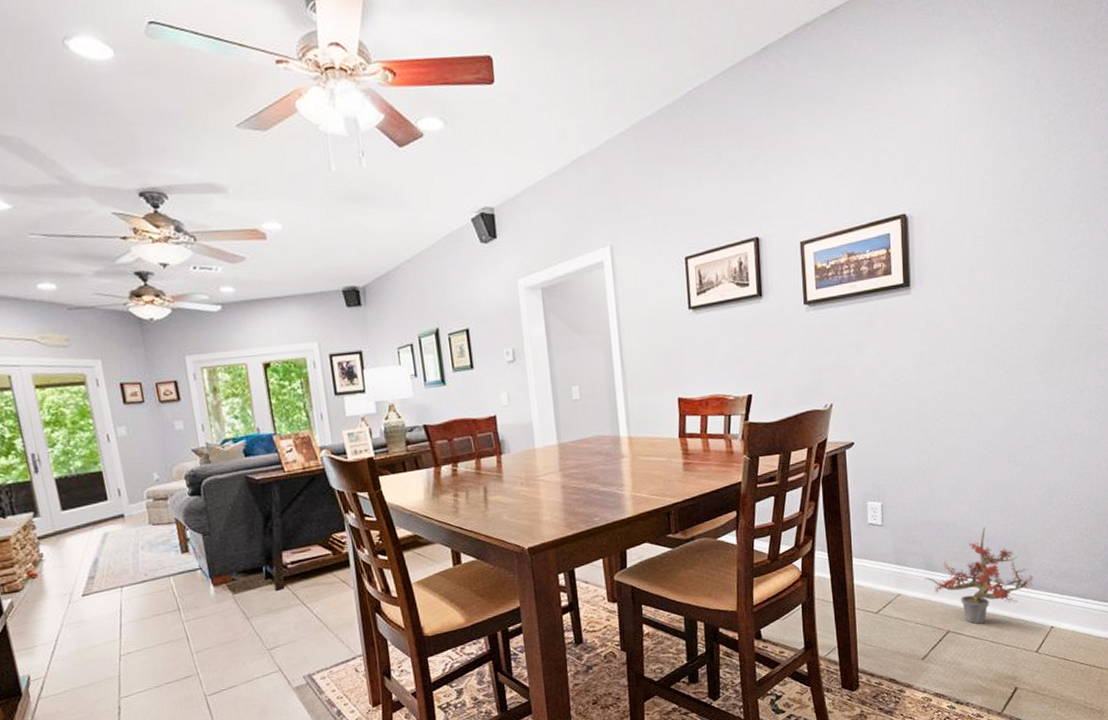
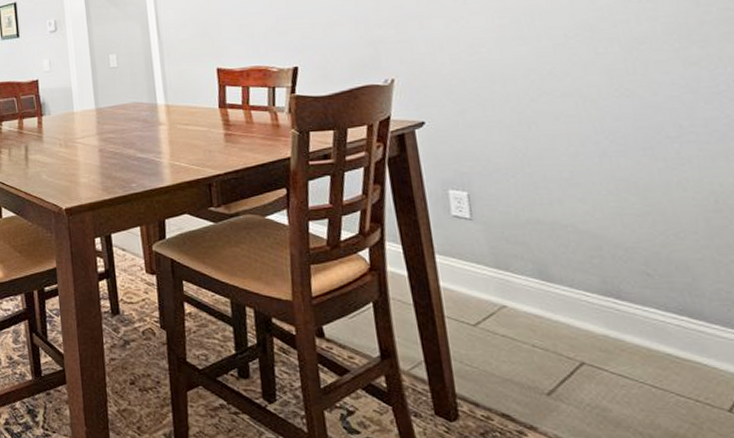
potted plant: present [925,527,1033,624] -> none [539,233,708,360]

